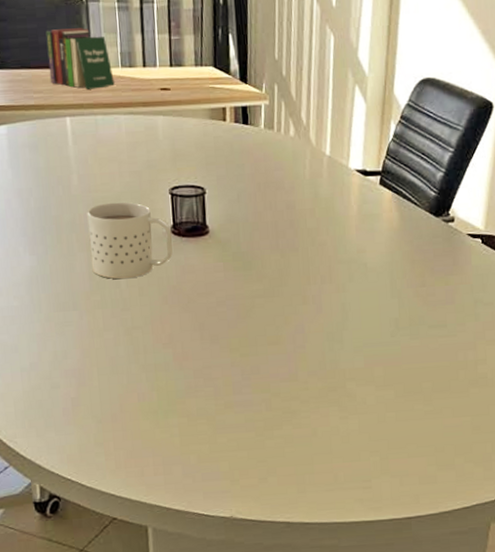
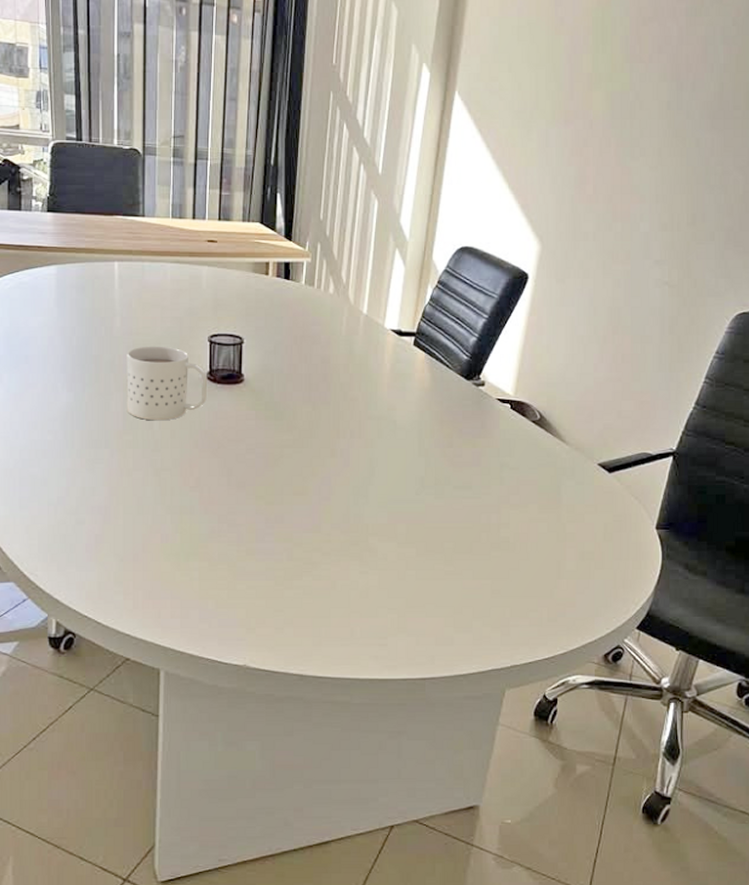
books: present [45,28,115,90] -> none [102,179,164,237]

